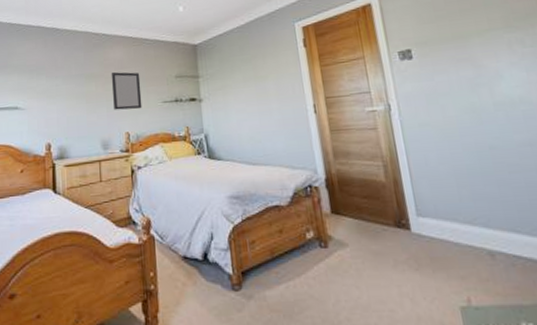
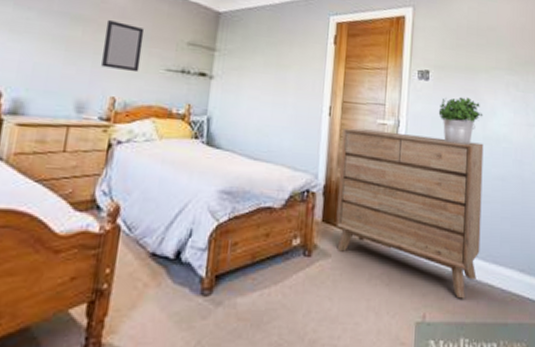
dresser: none [332,110,525,280] -> present [335,128,484,299]
potted plant: none [431,66,488,117] -> present [438,96,483,145]

